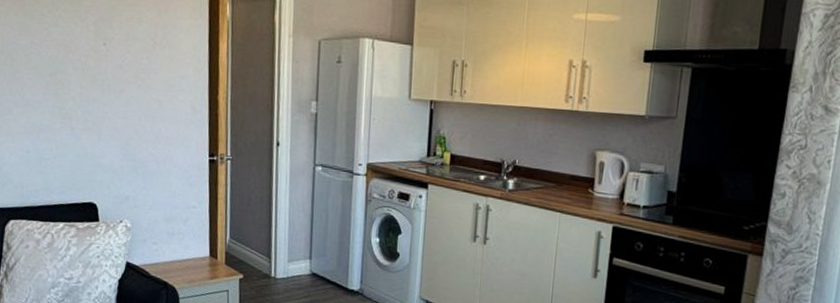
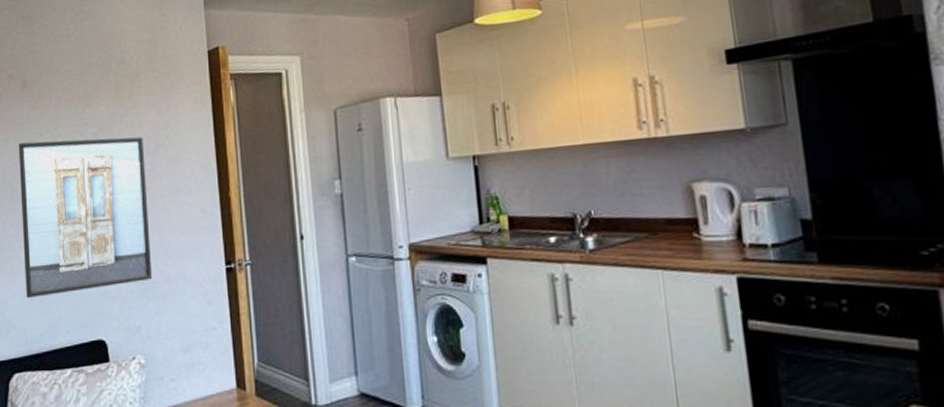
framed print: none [18,18,143,160] -> present [18,137,153,298]

